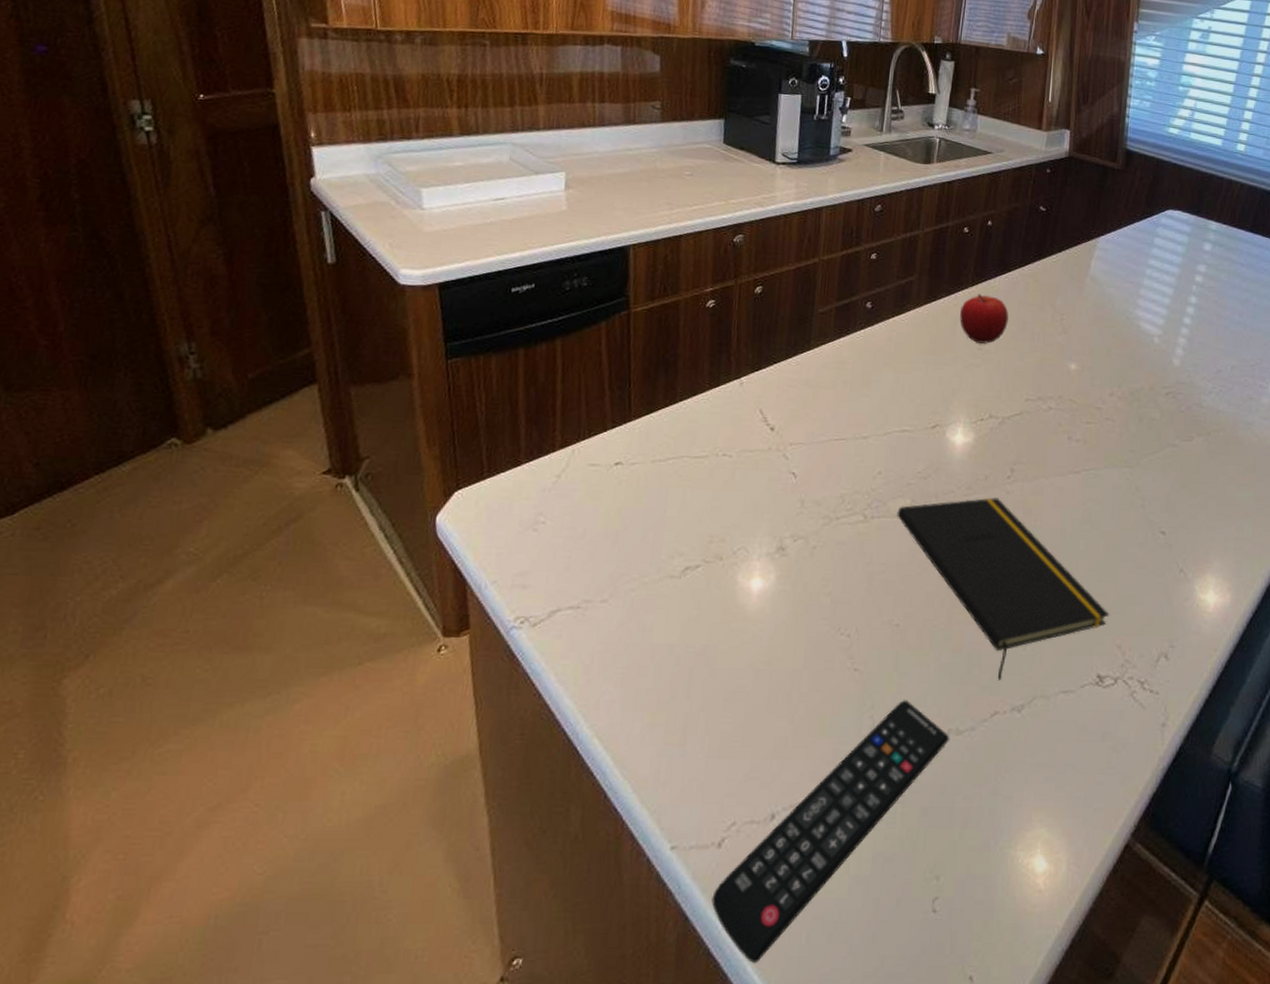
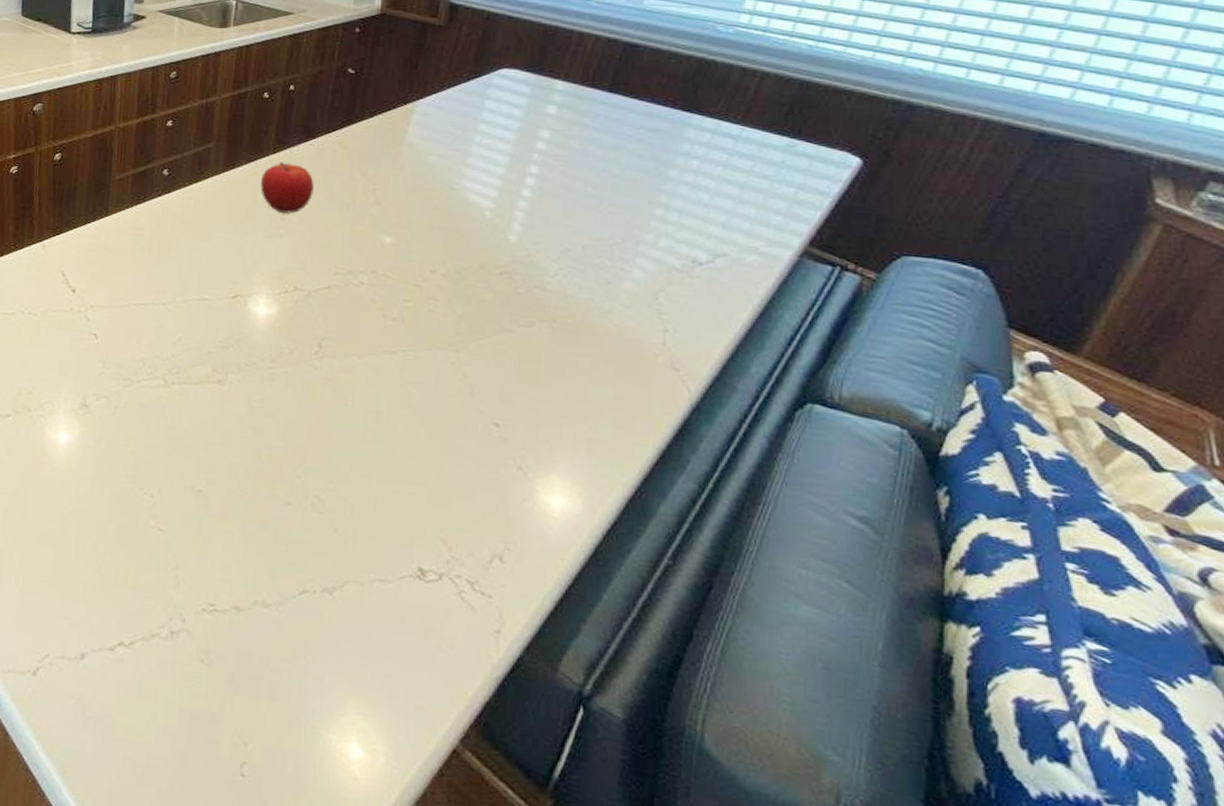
remote control: present [711,700,950,964] -> none [29,565,257,788]
notepad: present [897,497,1110,680] -> none [198,372,433,559]

